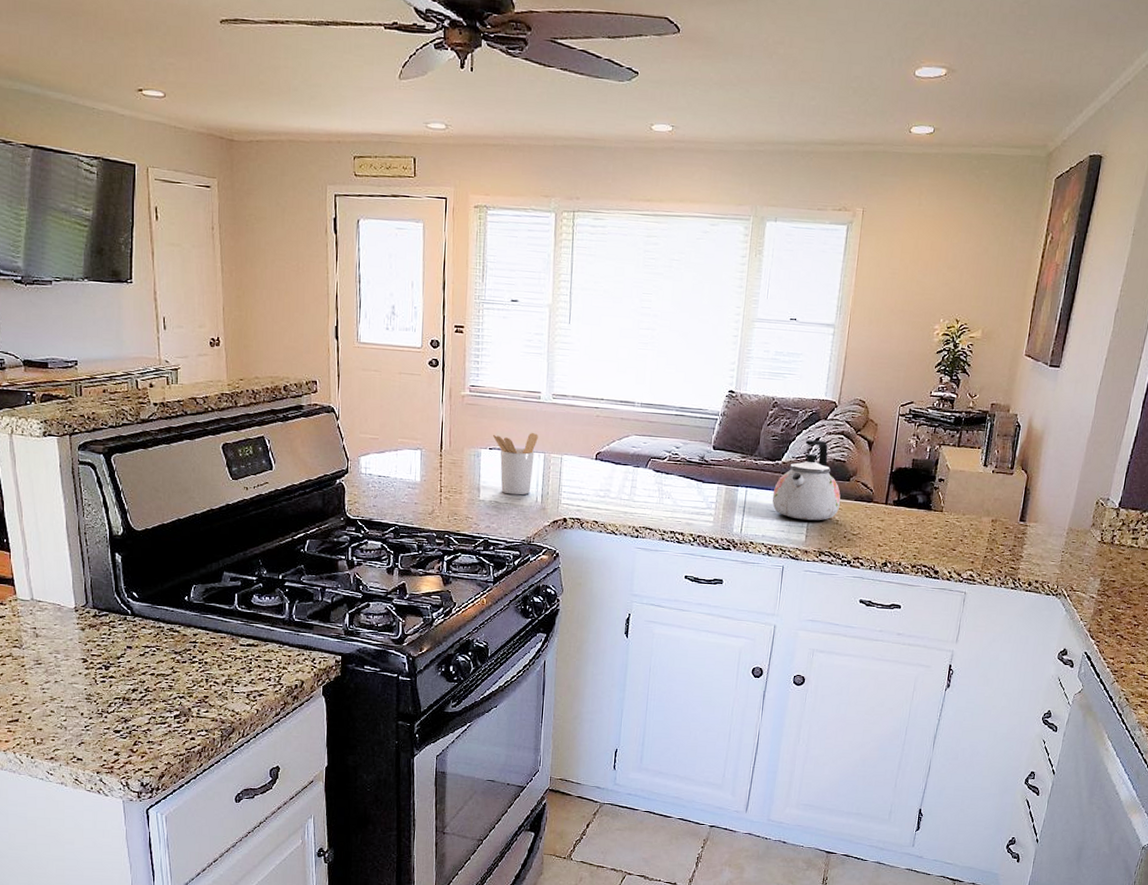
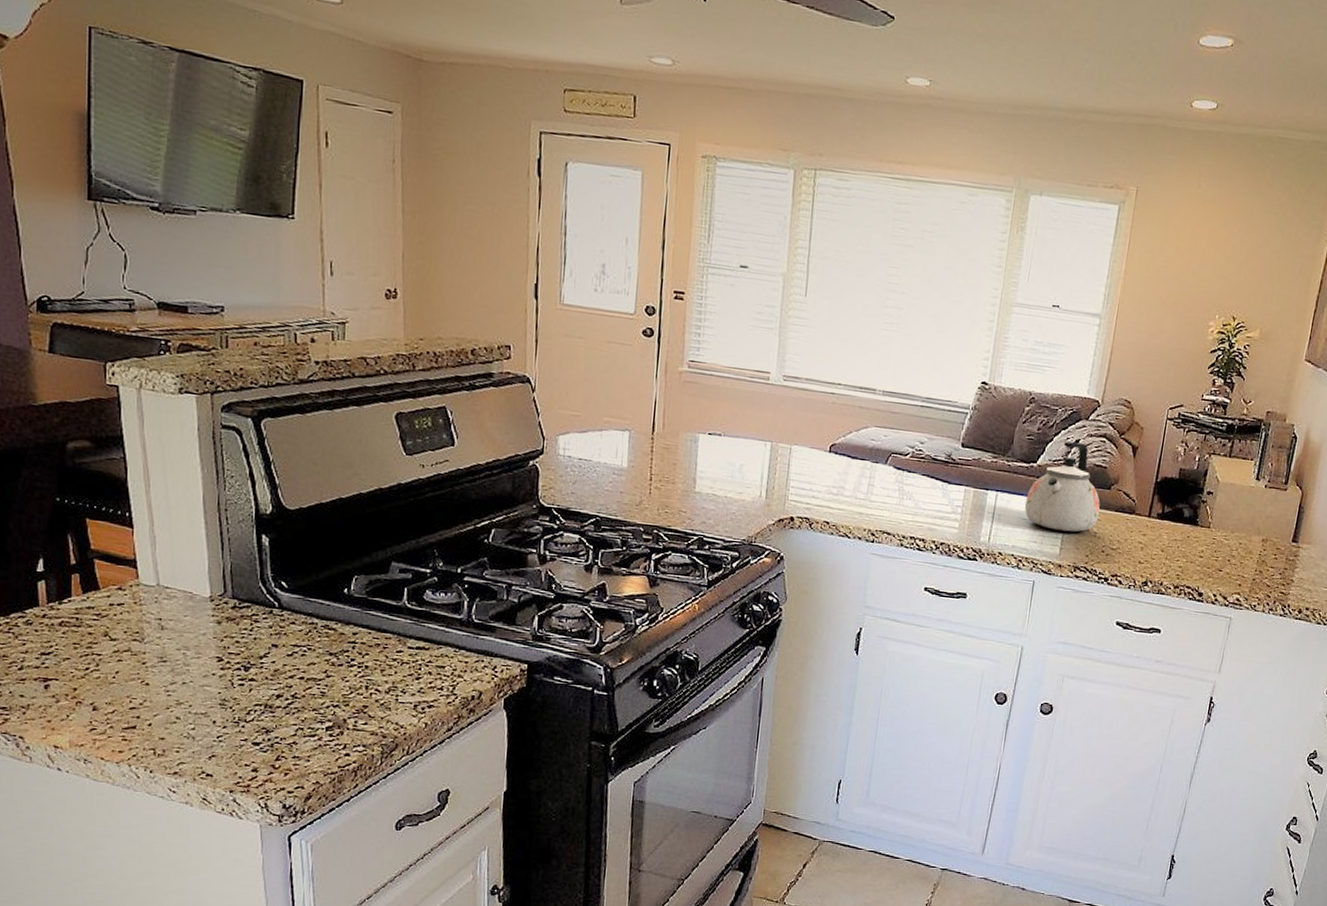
utensil holder: present [492,432,538,495] -> none [712,417,765,489]

